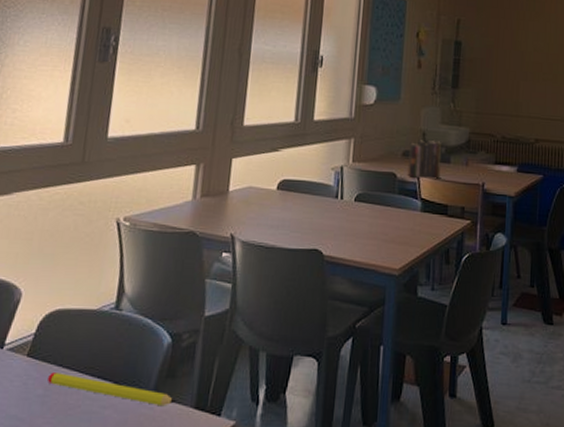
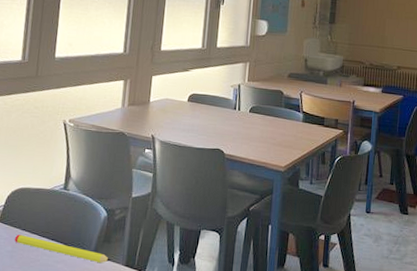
books: present [407,140,442,179] -> none [292,65,321,96]

